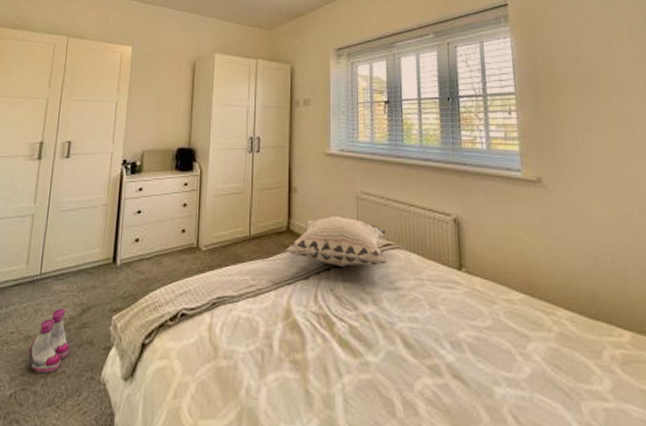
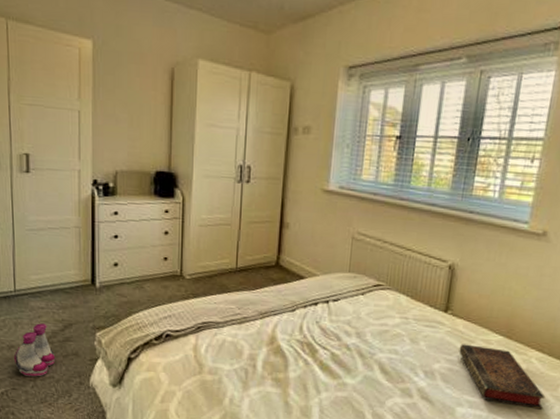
decorative pillow: present [286,215,388,267] -> none [273,254,379,304]
book: none [482,306,592,385] -> present [459,344,546,410]

